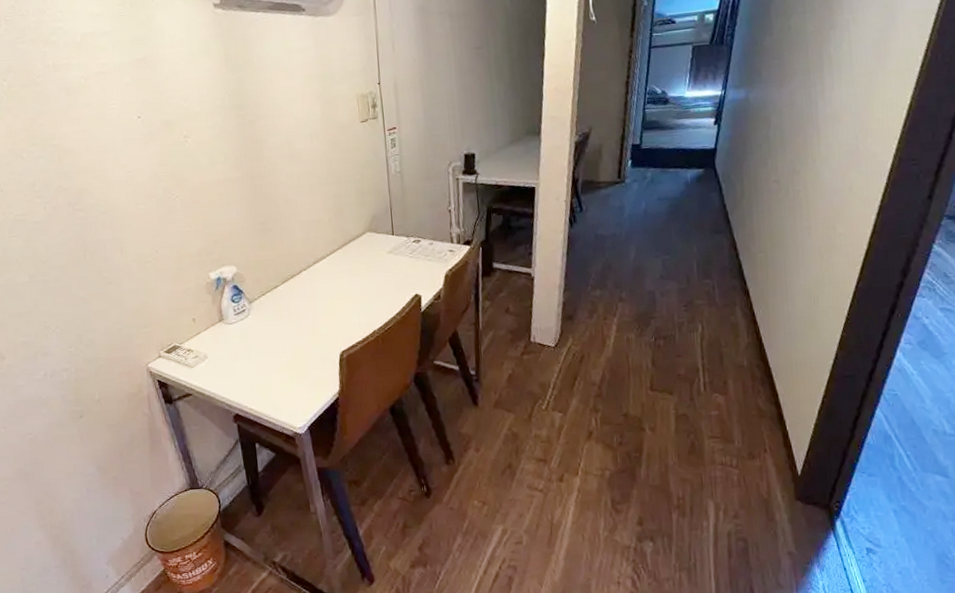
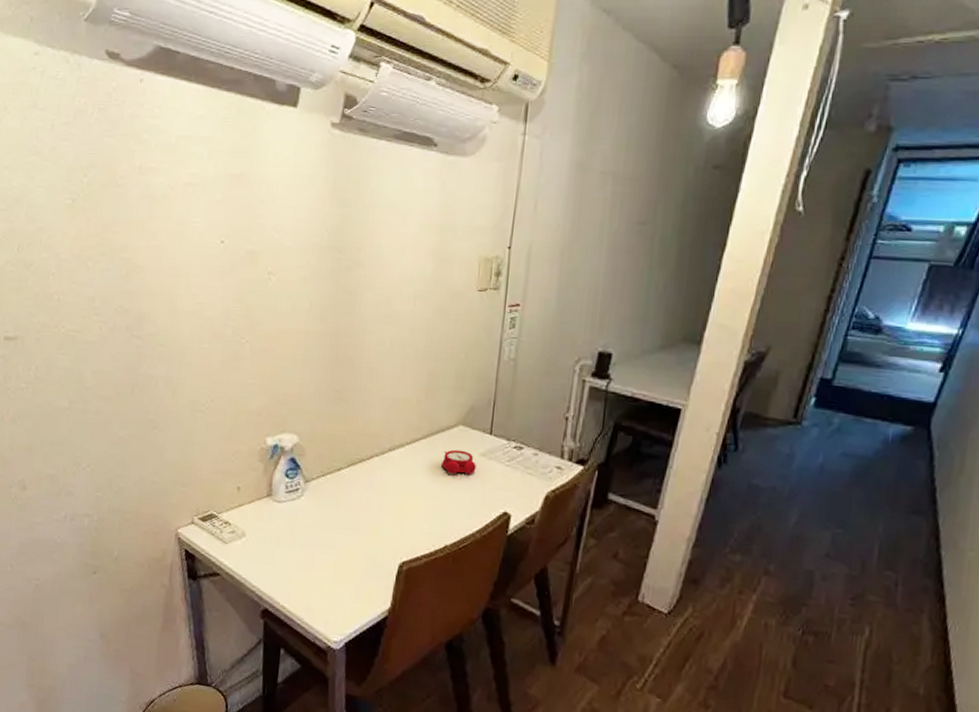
alarm clock: none [358,252,387,273] -> present [442,449,476,475]

